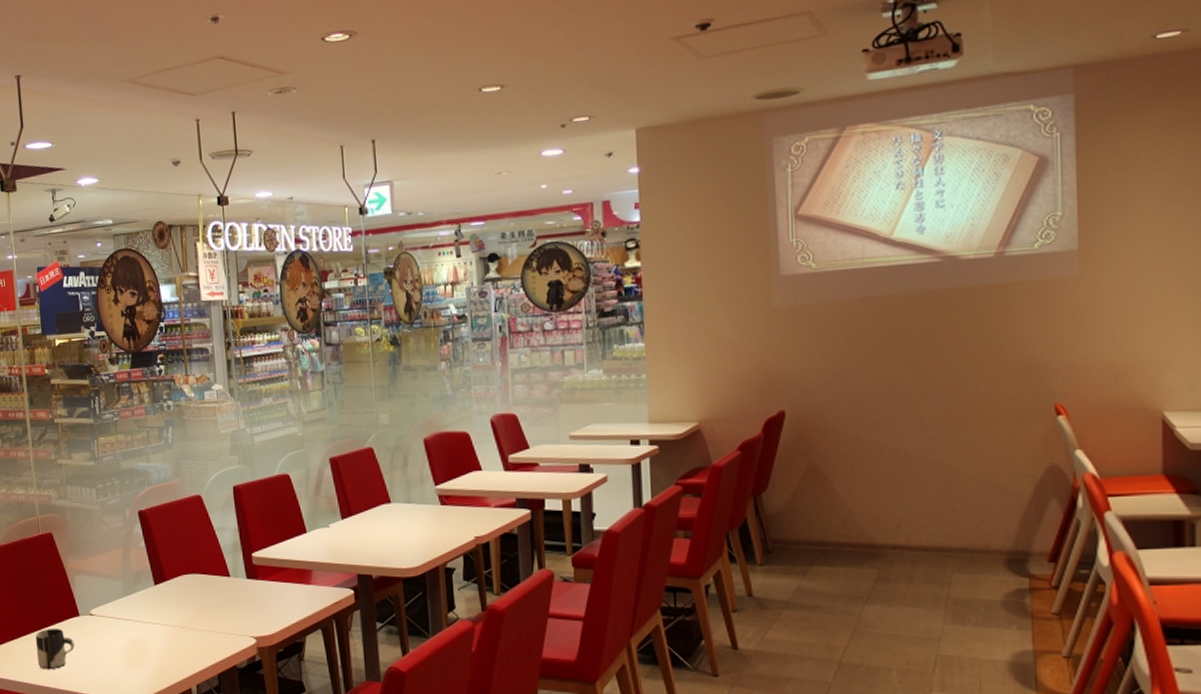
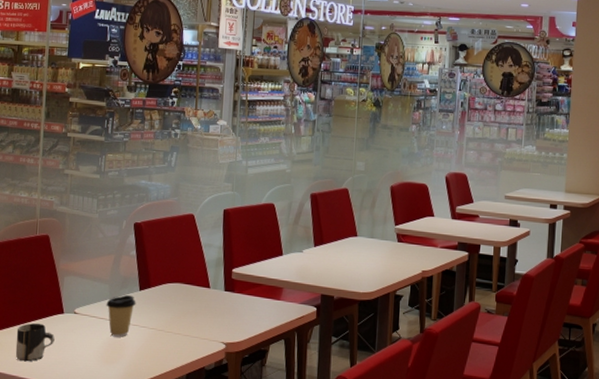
coffee cup: none [121,591,153,638] -> present [106,295,136,337]

